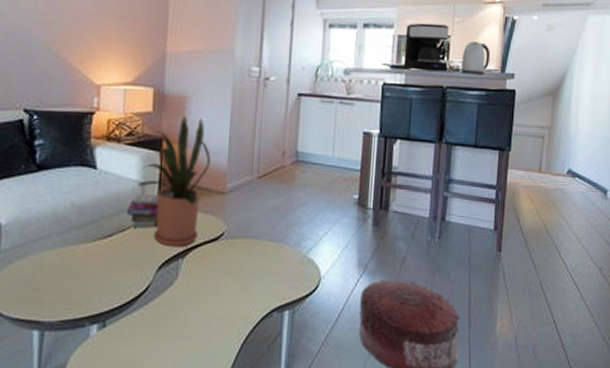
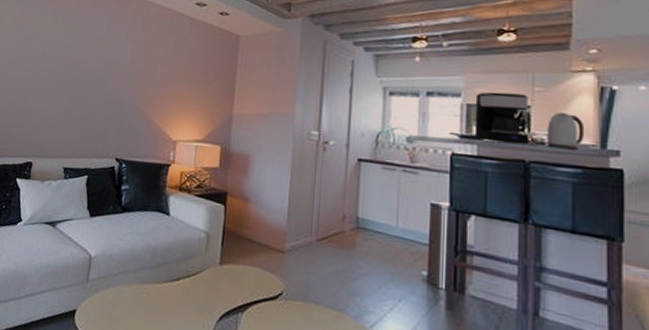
books: present [126,193,159,228] -> none [193,242,222,279]
house plant: present [135,115,211,248] -> none [201,173,271,302]

